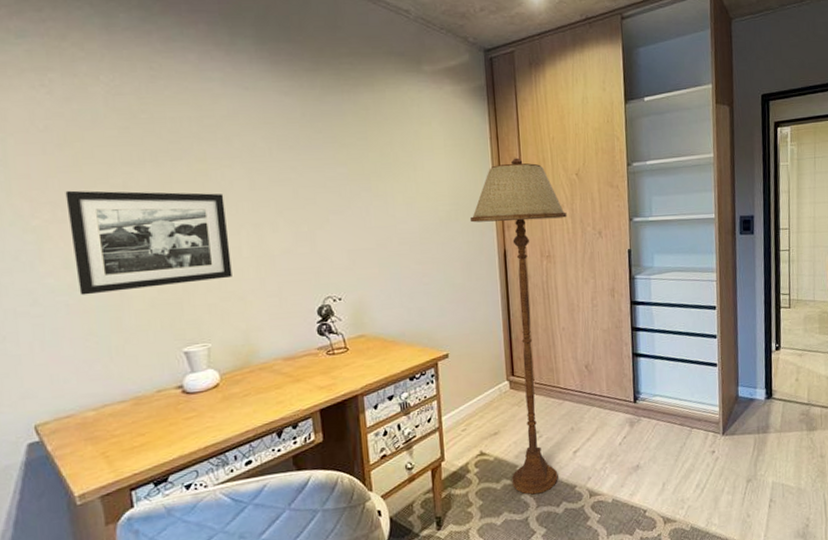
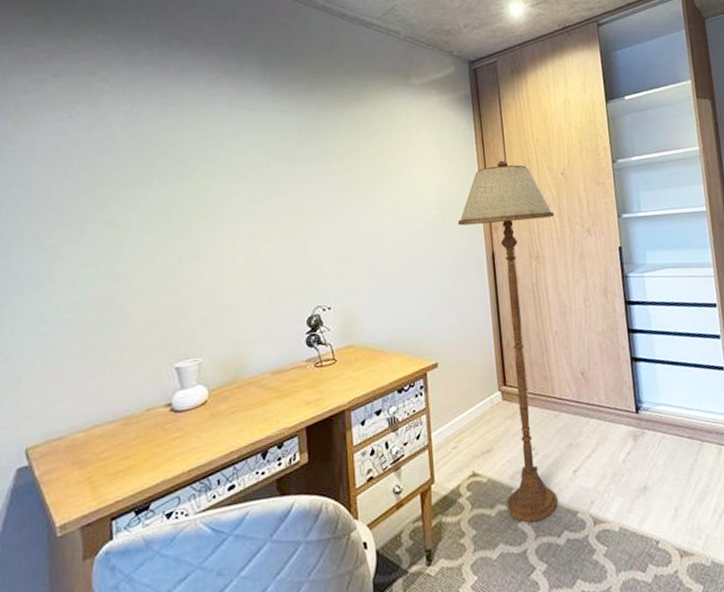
picture frame: present [65,190,232,295] -> none [79,208,226,313]

